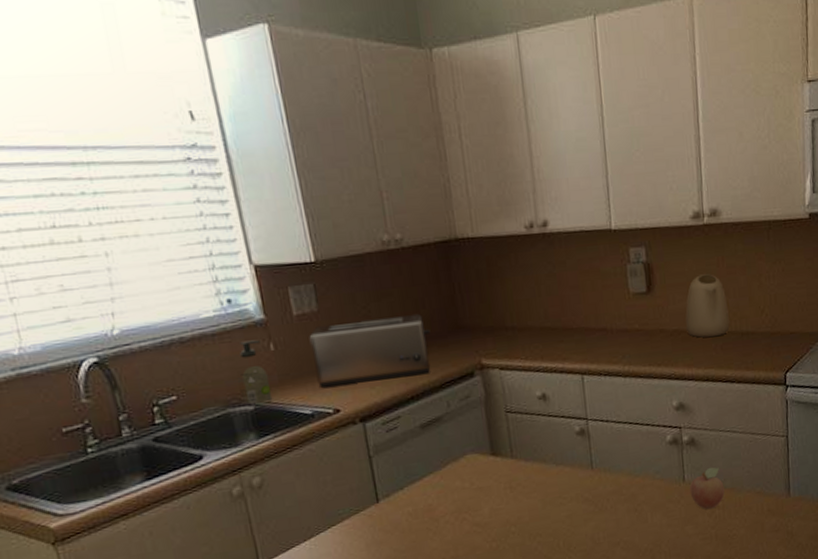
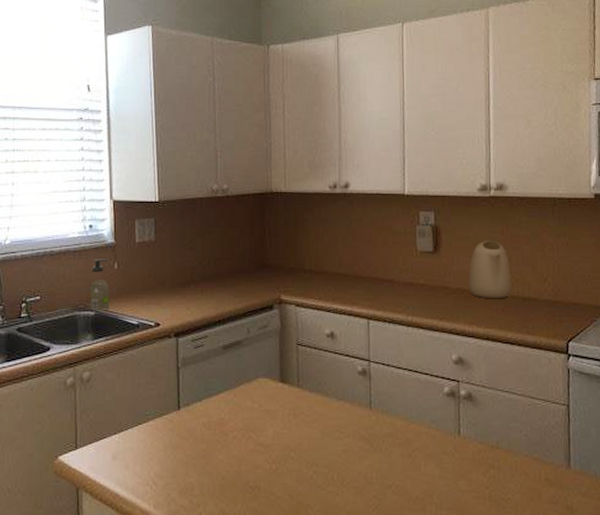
toaster: present [309,313,431,388] -> none [145,250,241,303]
fruit: present [689,467,725,510] -> none [464,425,501,468]

